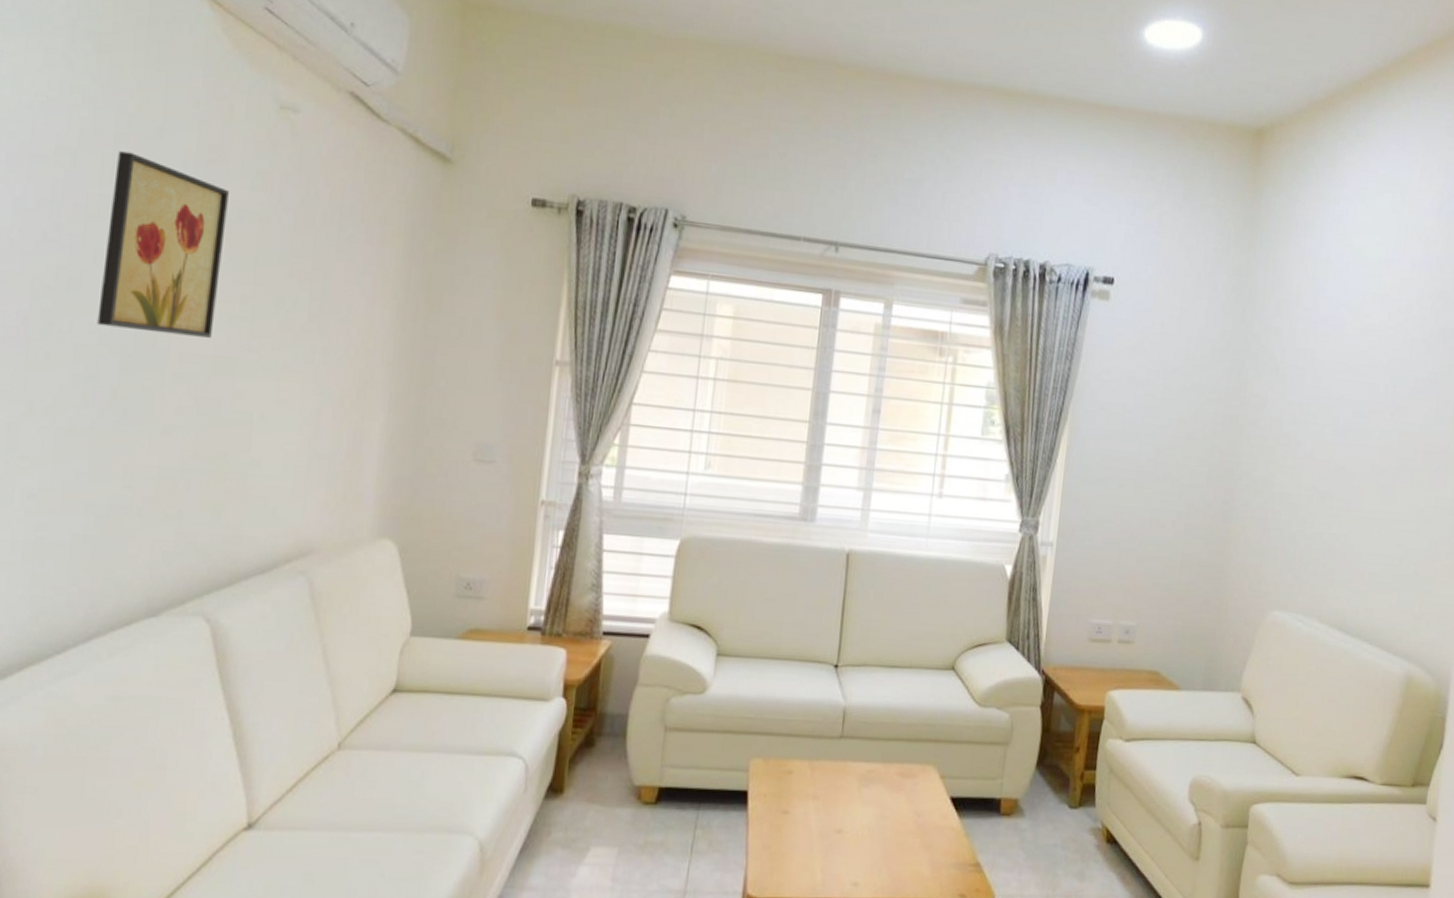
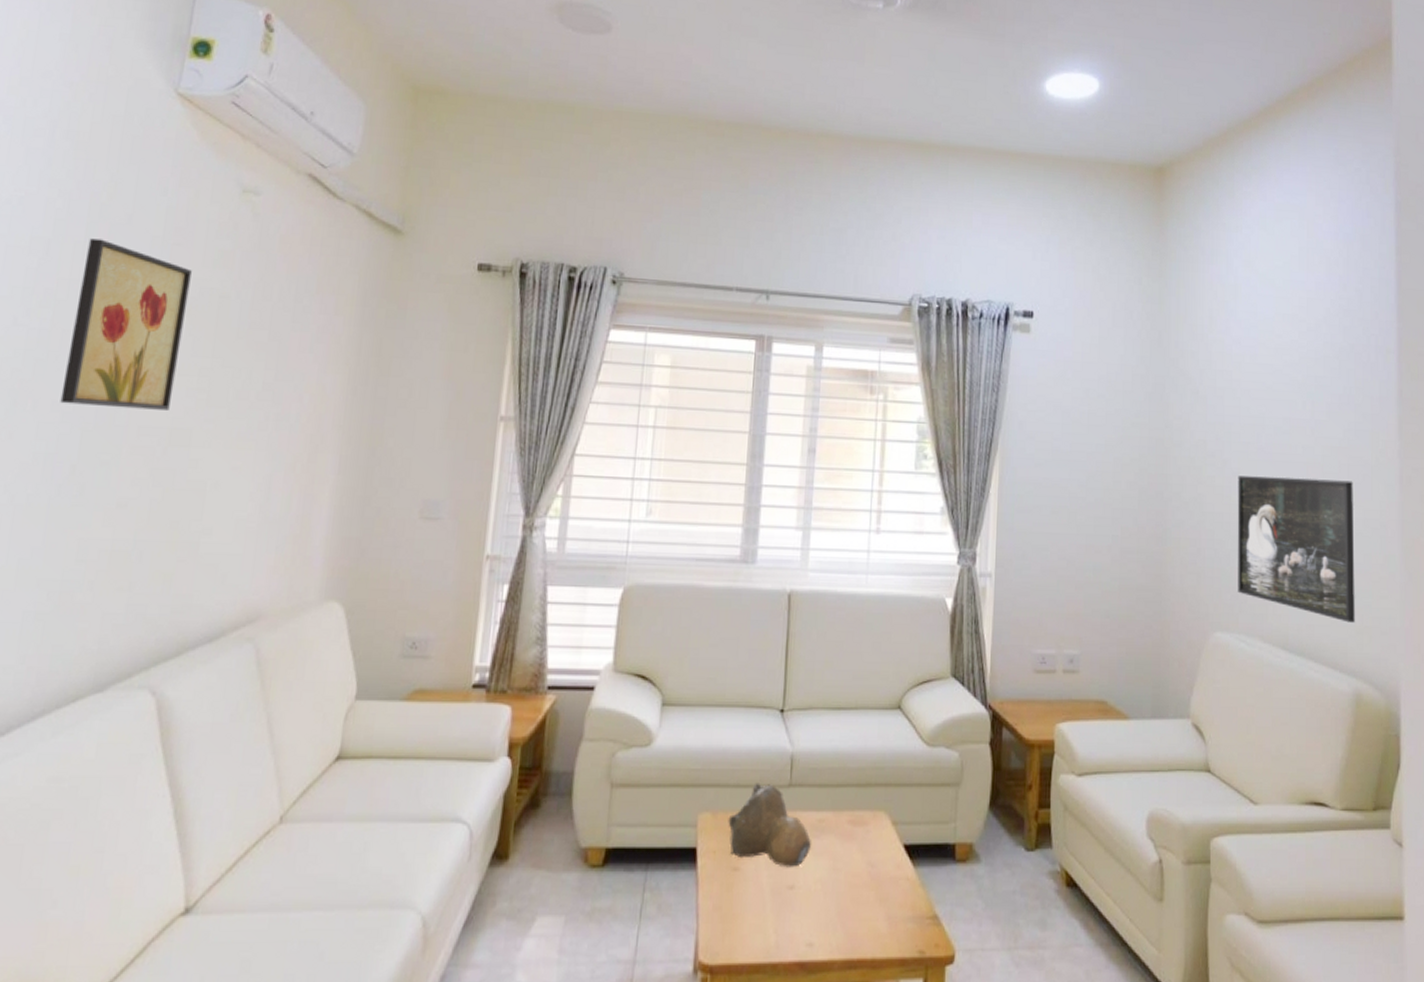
decorative bowl: none [779,733,861,813] -> present [728,783,812,867]
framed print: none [1299,457,1428,608] -> present [1237,476,1355,623]

